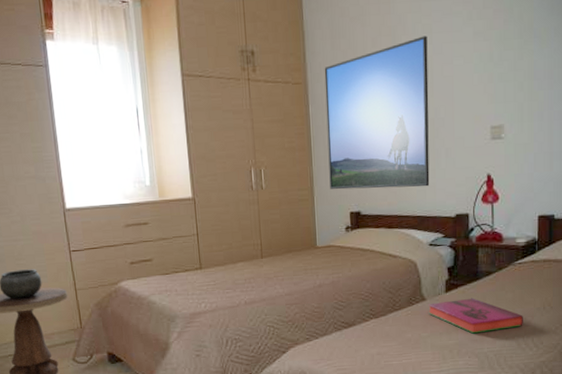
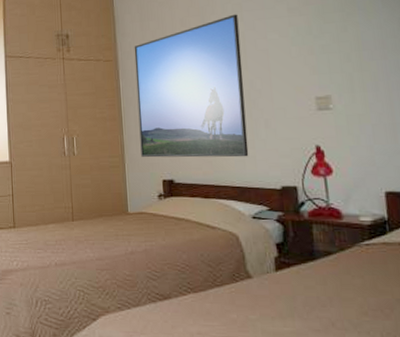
hardback book: present [428,298,524,334] -> none [255,280,381,323]

